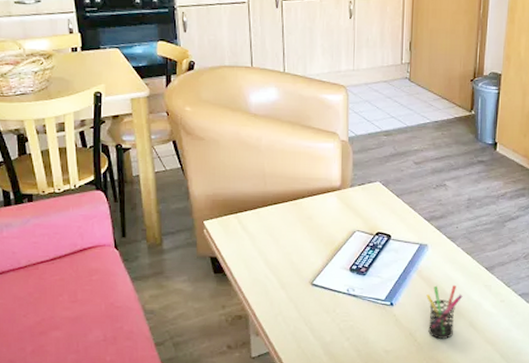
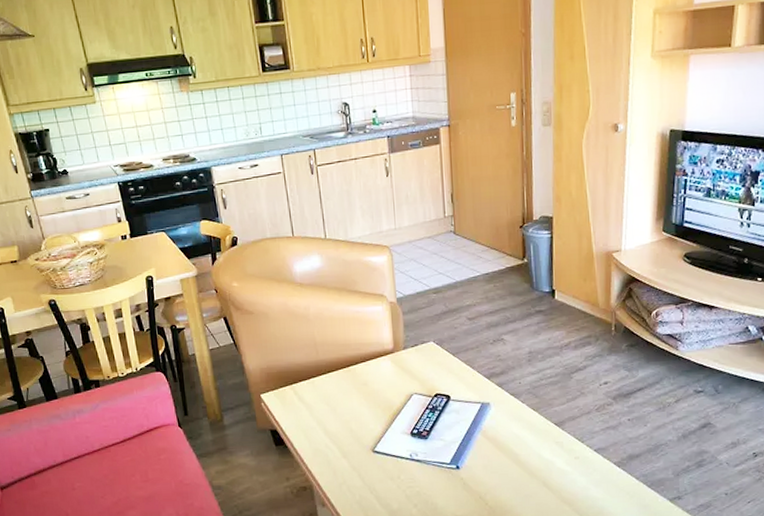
pen holder: present [426,284,463,339] -> none [493,443,533,501]

